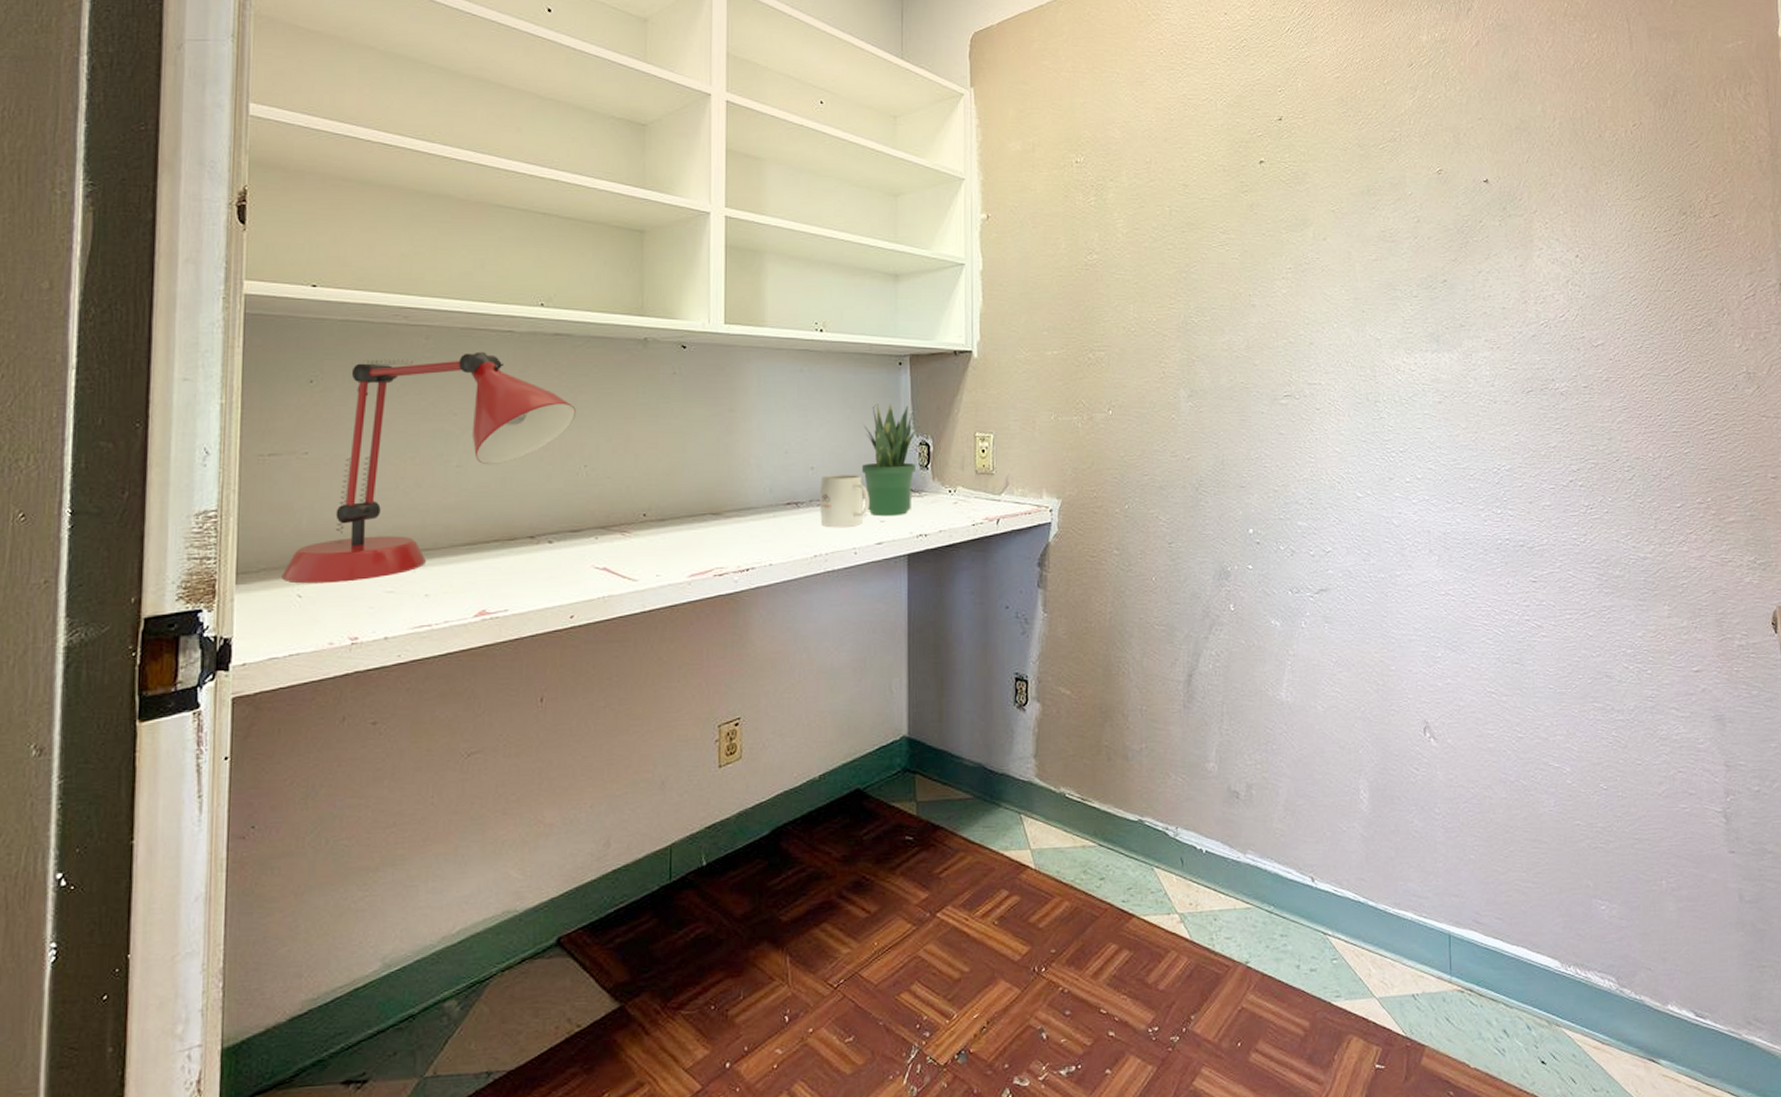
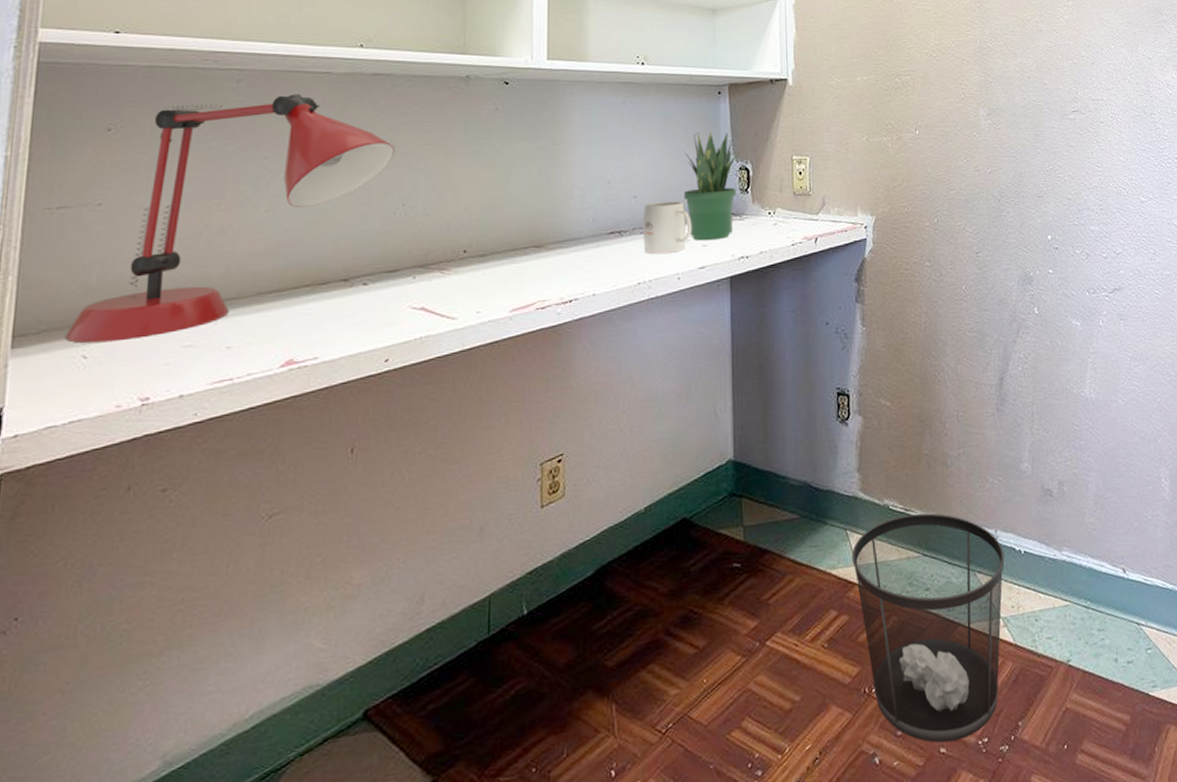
waste bin: none [1026,804,1184,1027] -> present [852,513,1005,743]

